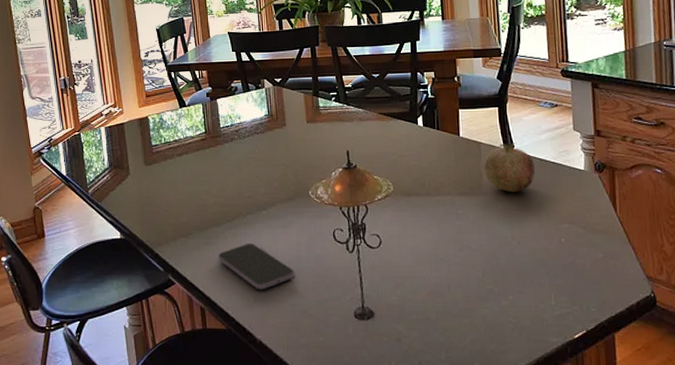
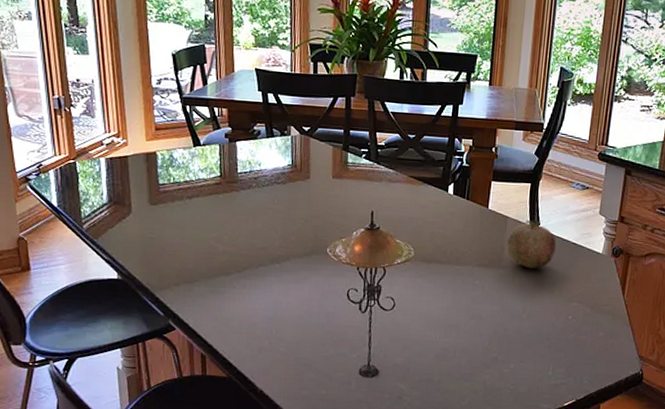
smartphone: present [218,242,294,290] -> none [224,294,303,342]

